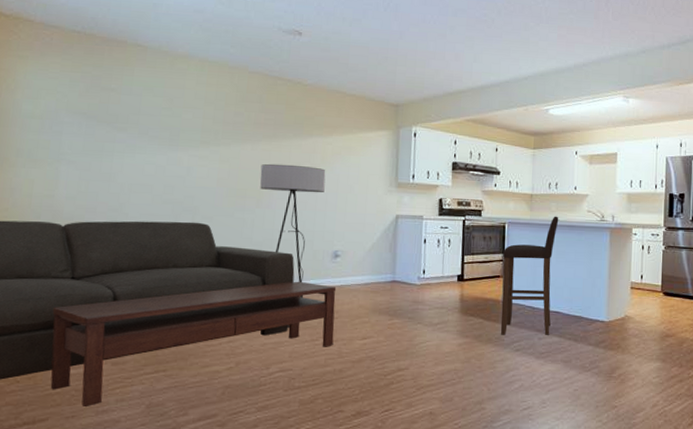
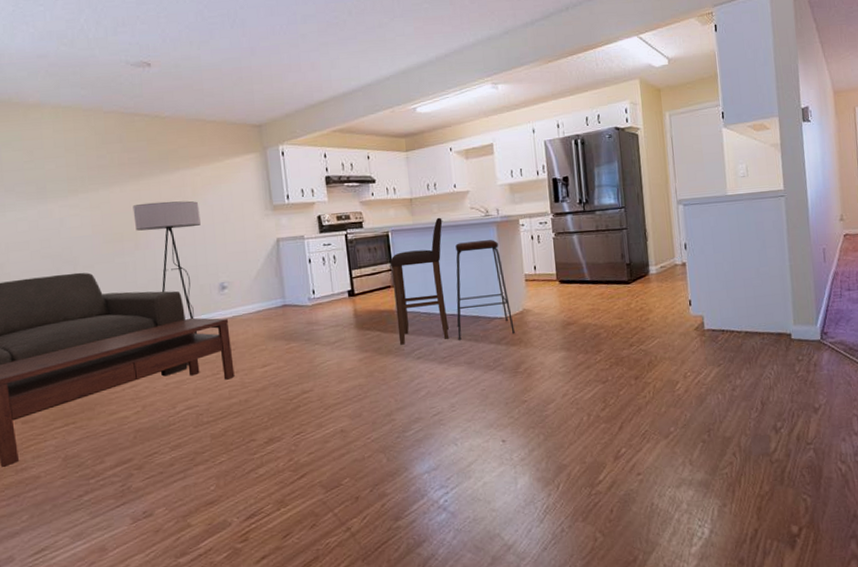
bar stool: none [558,243,614,338] -> present [455,240,515,340]

